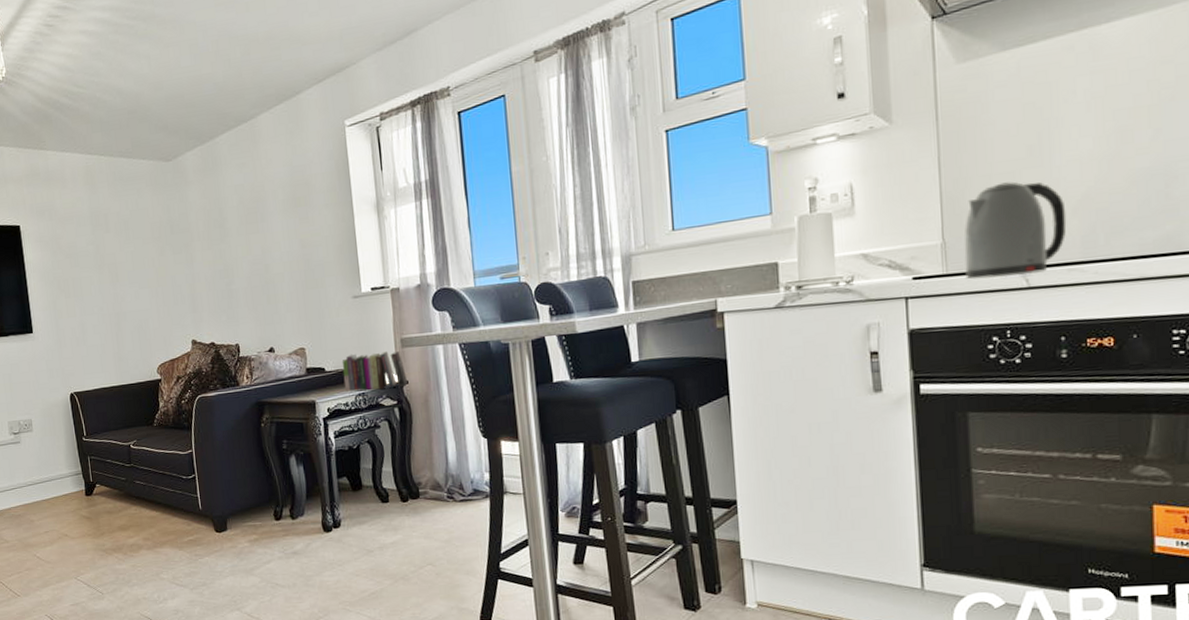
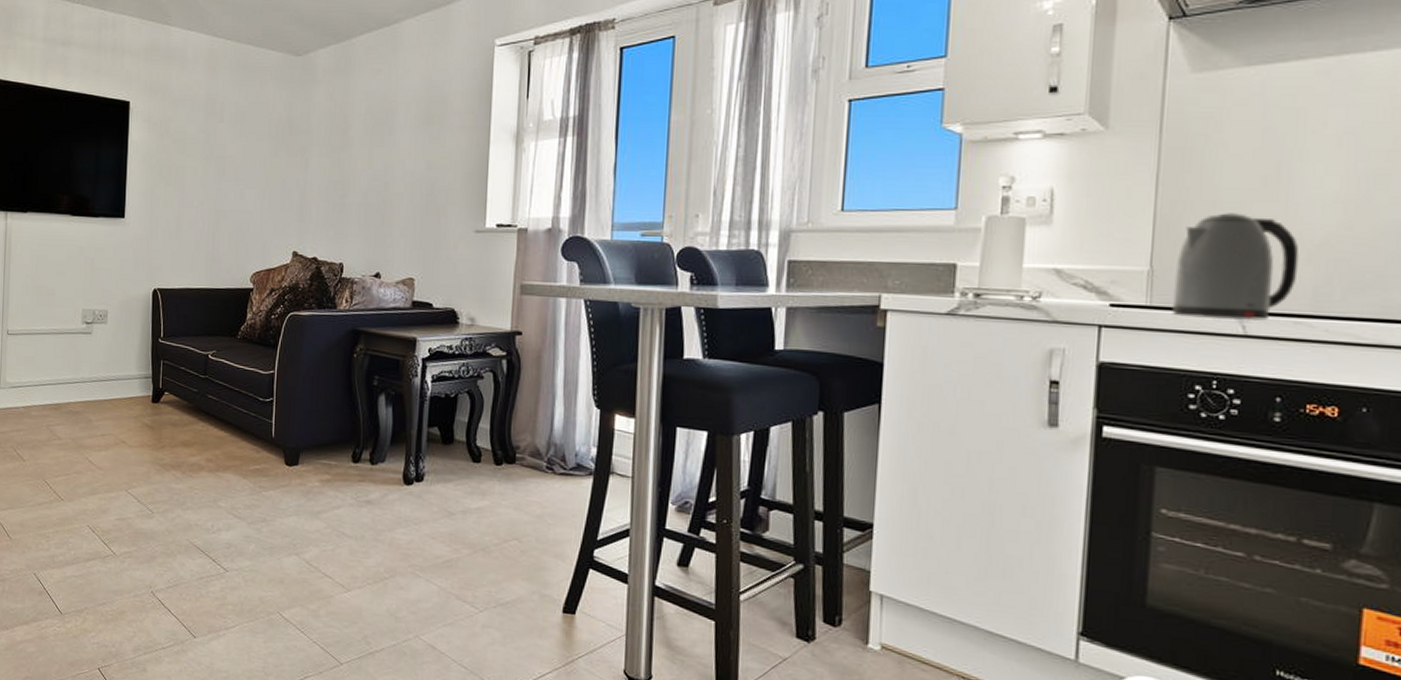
books: present [341,351,409,392] -> none [450,293,522,339]

